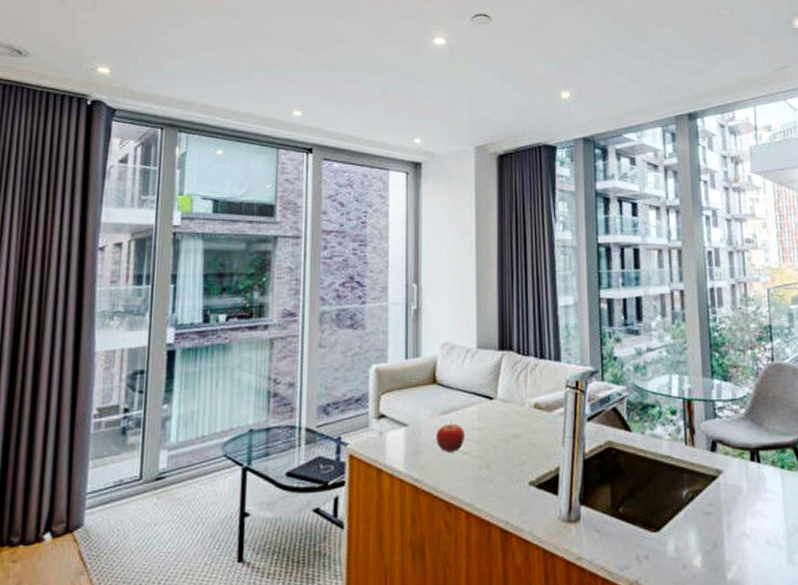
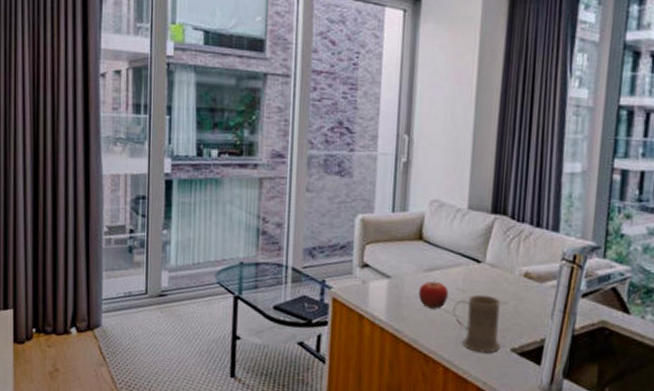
mug: none [470,431,519,491] -> present [453,294,501,353]

